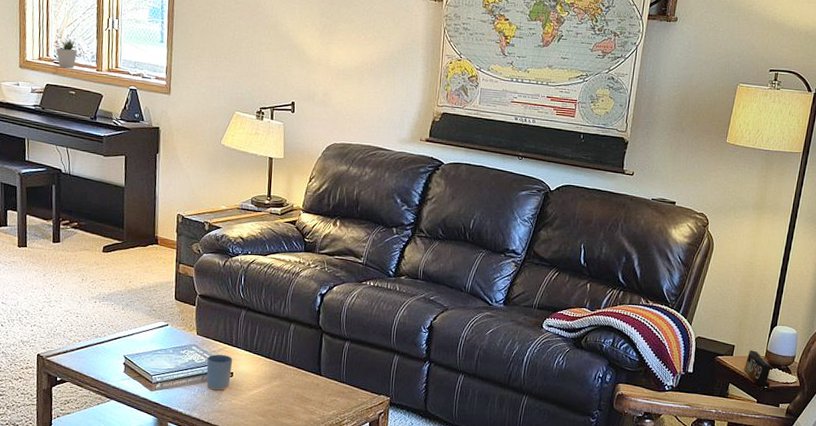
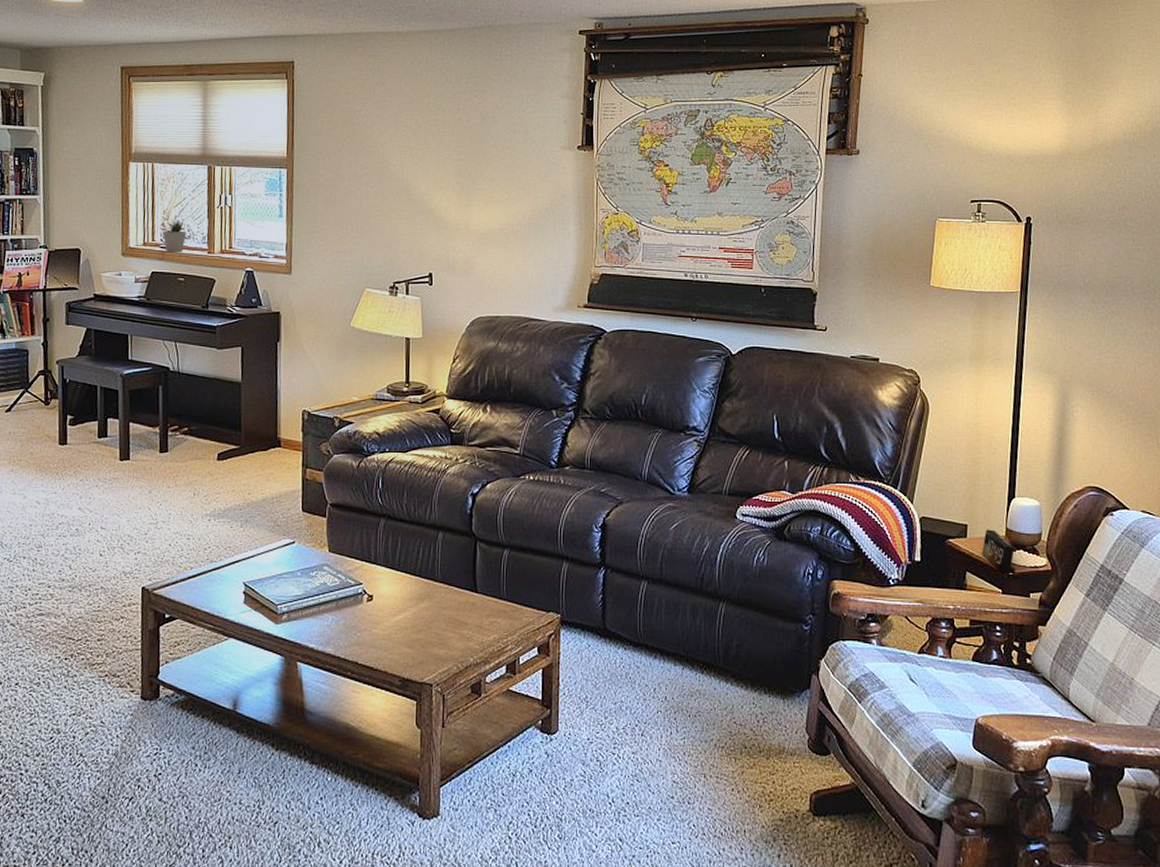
mug: present [206,354,233,391] -> none [341,573,372,618]

